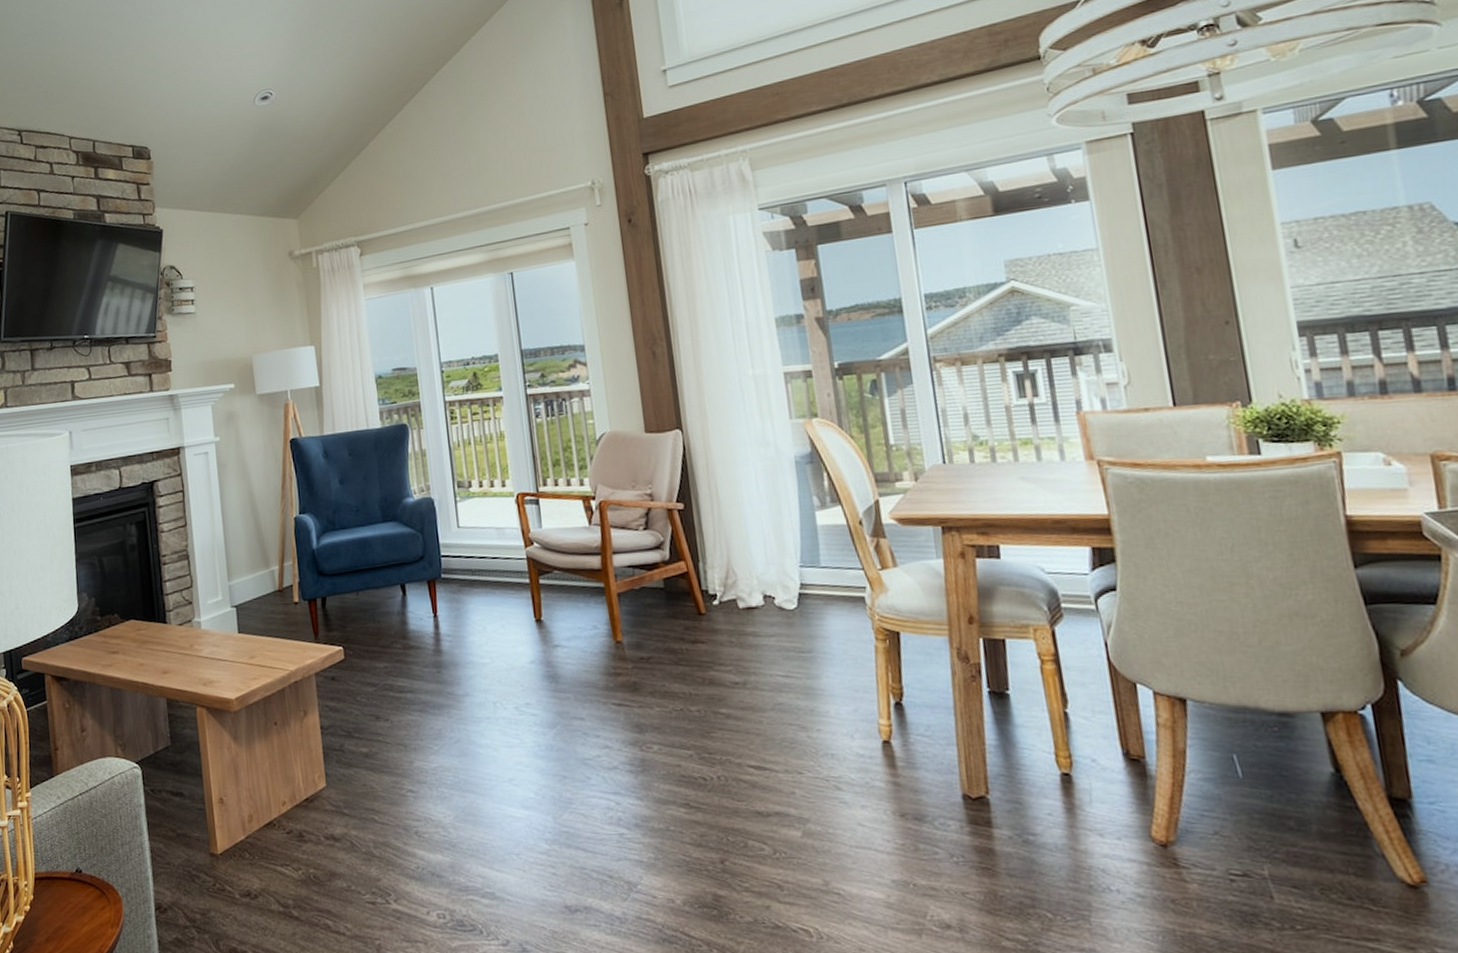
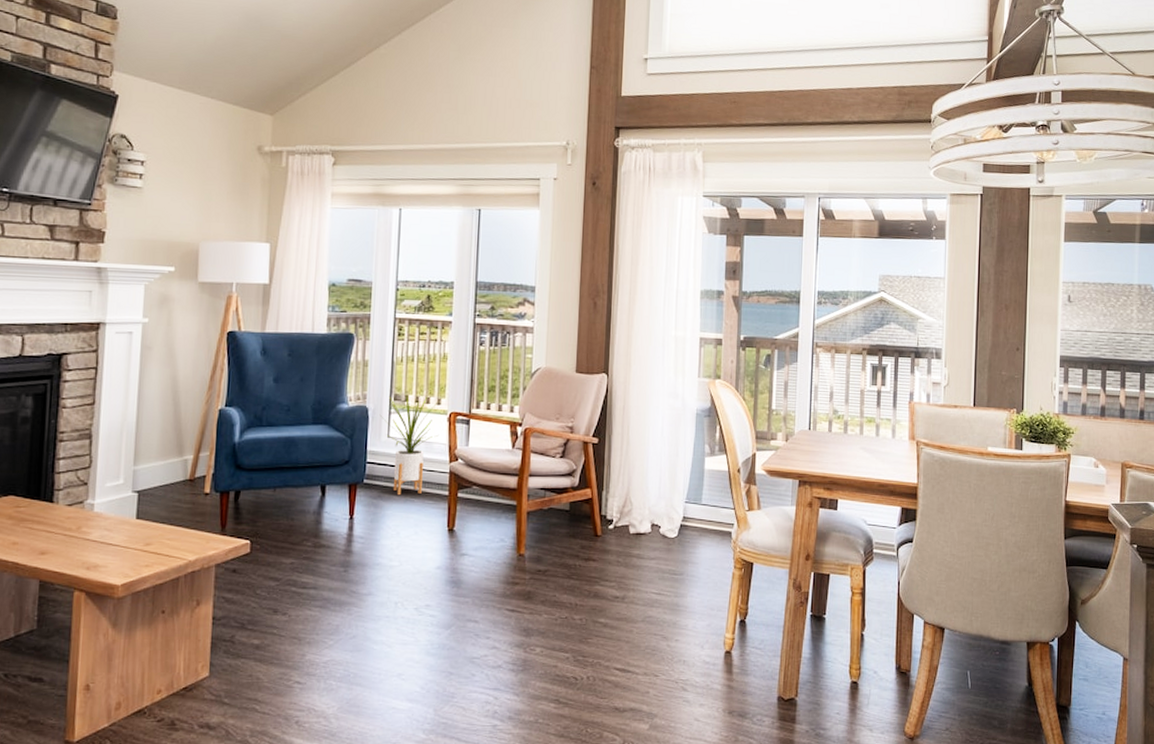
house plant: none [447,474,508,588] -> present [381,389,439,496]

